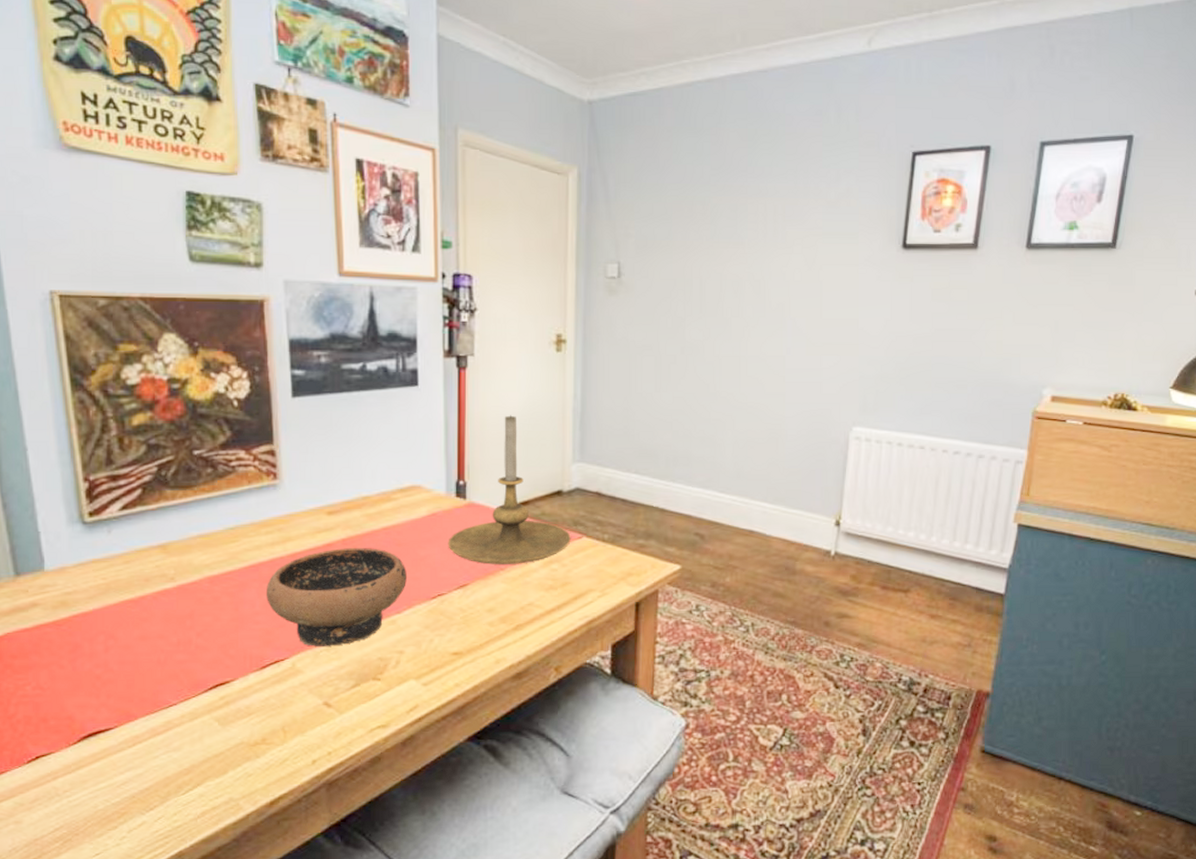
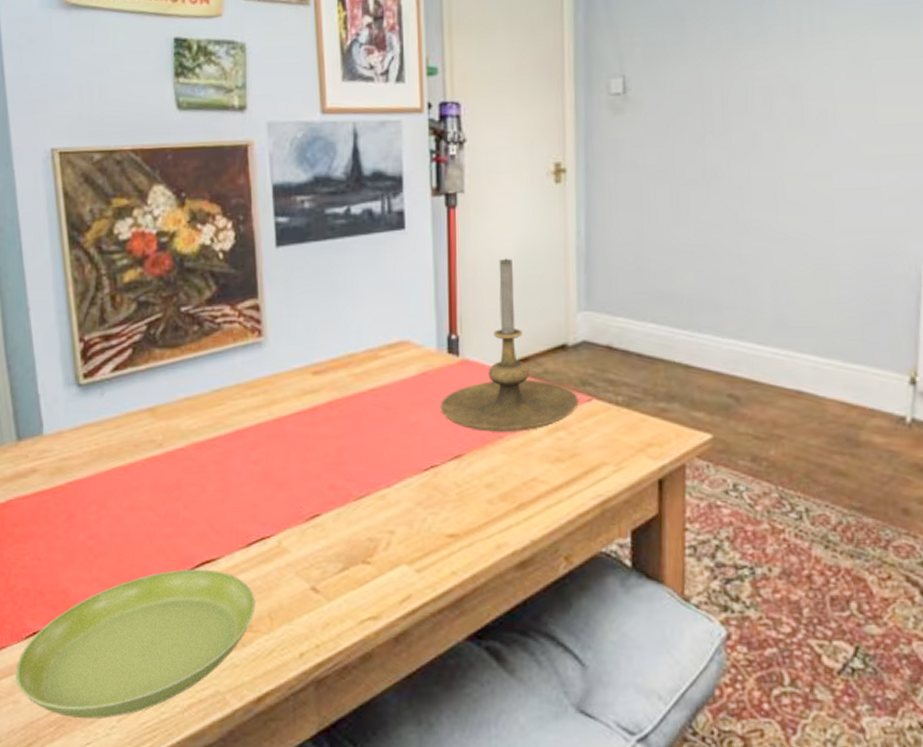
saucer: none [16,691,269,833] -> present [14,569,256,719]
bowl: present [265,548,407,647] -> none [251,412,397,523]

